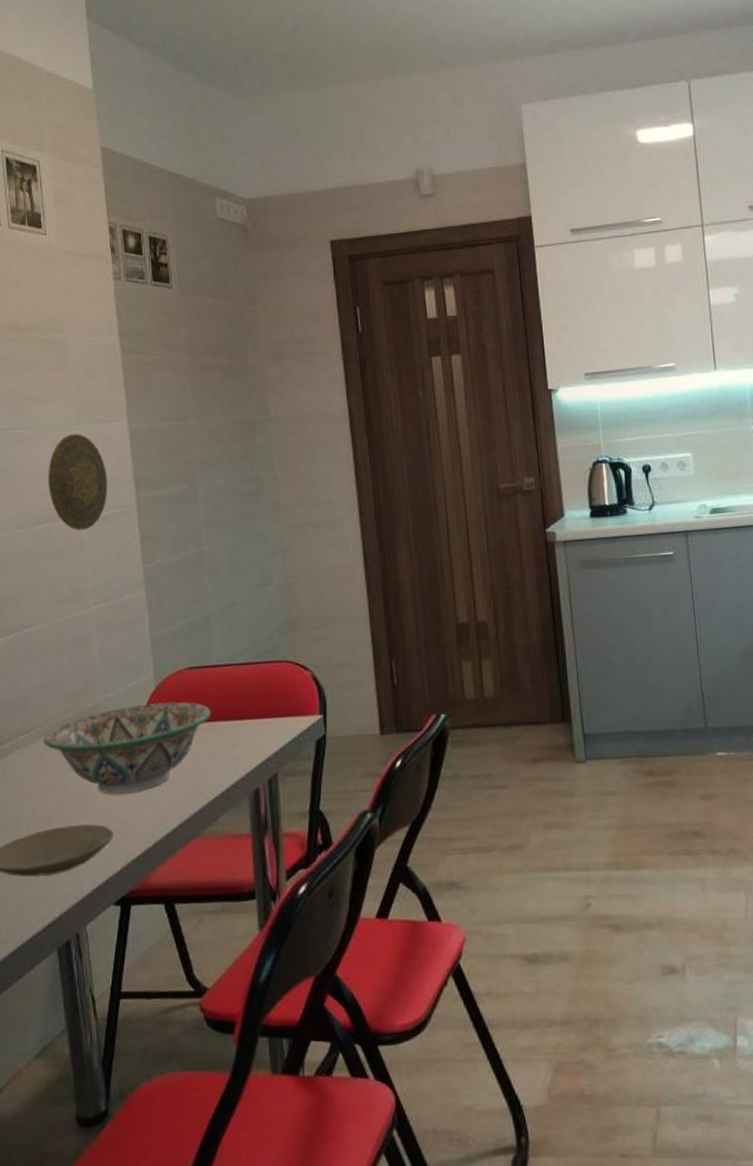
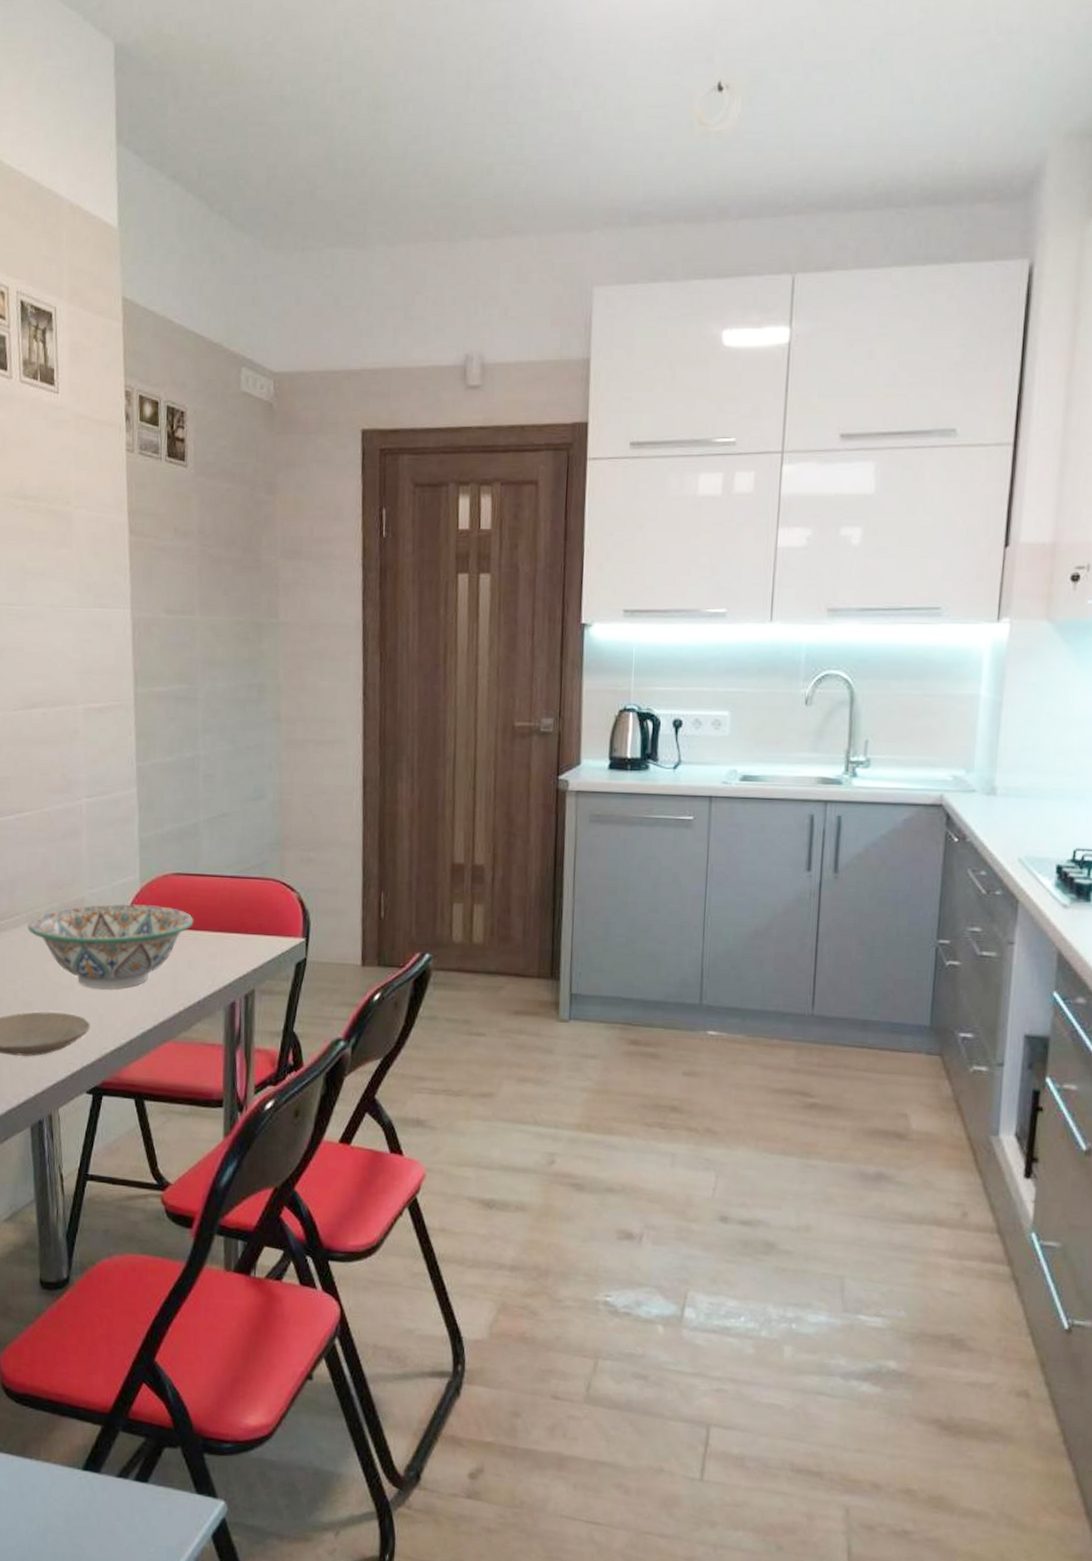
decorative plate: present [48,434,108,530] -> none [46,617,107,719]

